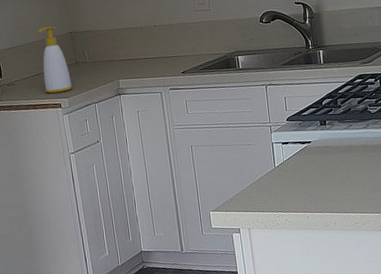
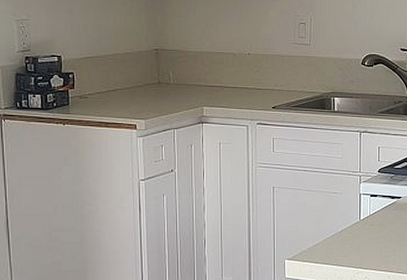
soap bottle: present [37,26,73,94] -> none [119,39,152,113]

